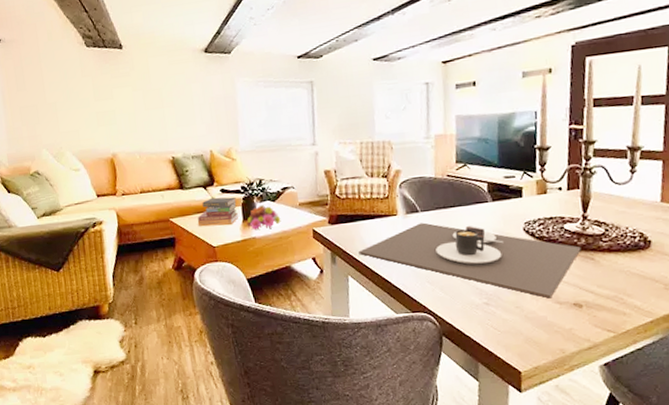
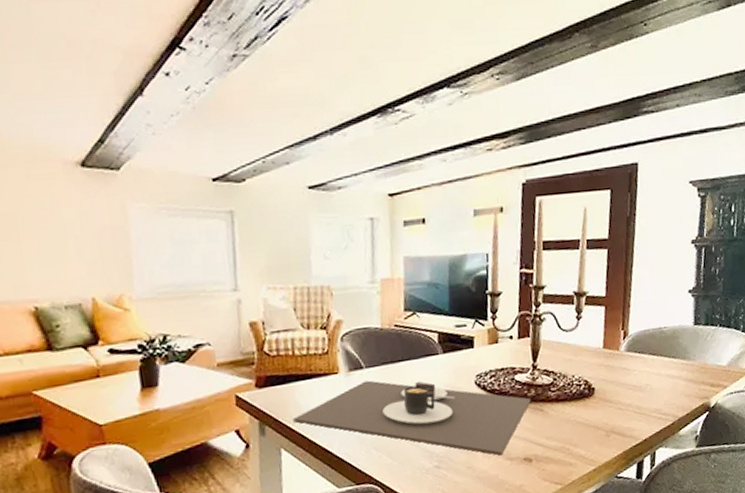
books: present [197,197,238,226] -> none [75,358,135,399]
flower bouquet: present [247,205,281,230] -> none [146,368,194,400]

